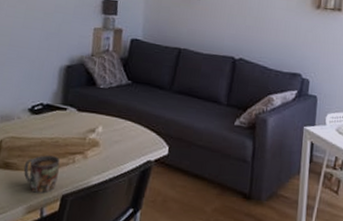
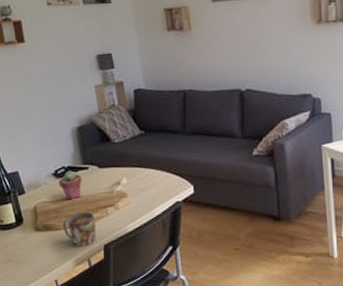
potted succulent: none [32,108,58,140] -> present [58,170,82,200]

